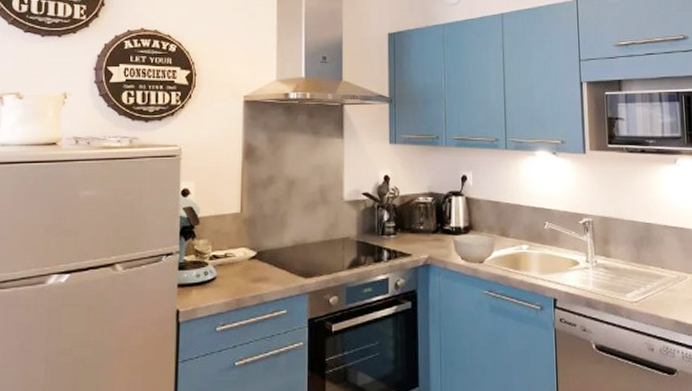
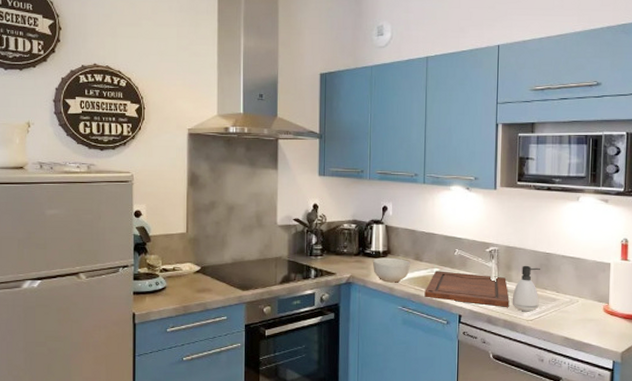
cutting board: none [513,247,610,288] -> present [424,271,509,307]
soap dispenser: none [612,238,643,292] -> present [512,265,540,312]

